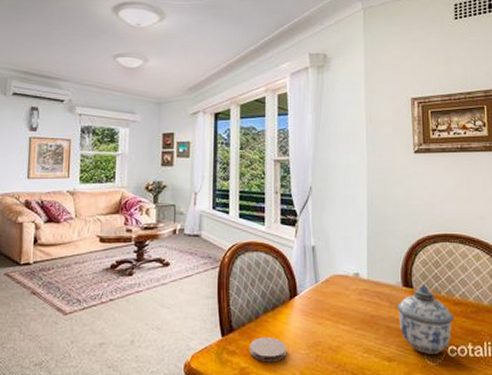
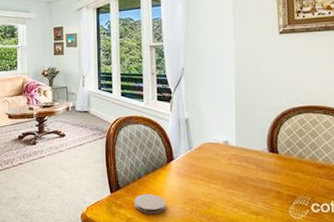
lidded jar: present [397,283,454,354] -> none [264,149,317,210]

